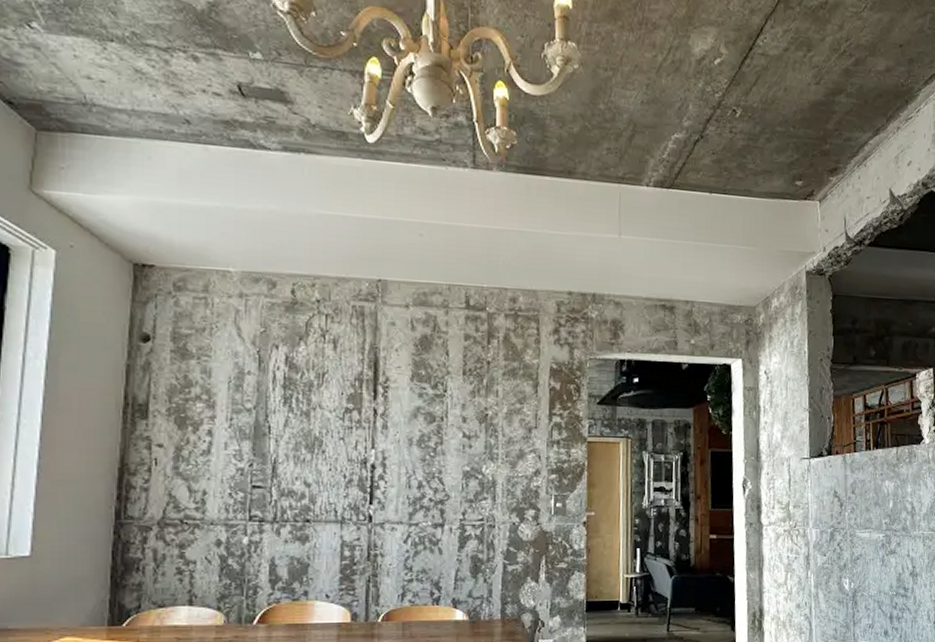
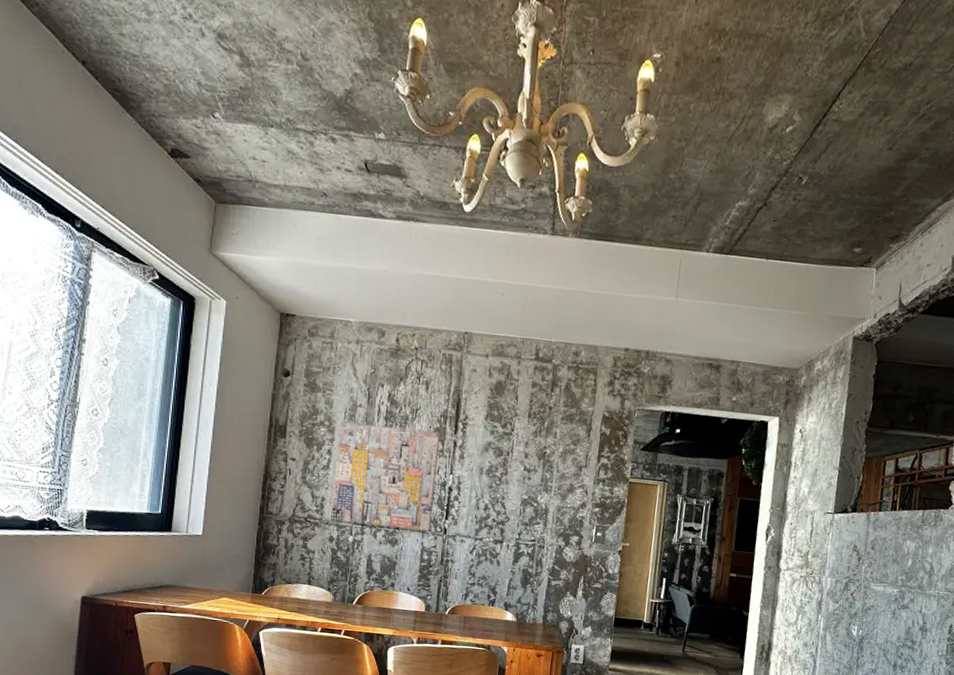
wall art: none [216,394,356,521] -> present [331,421,441,532]

